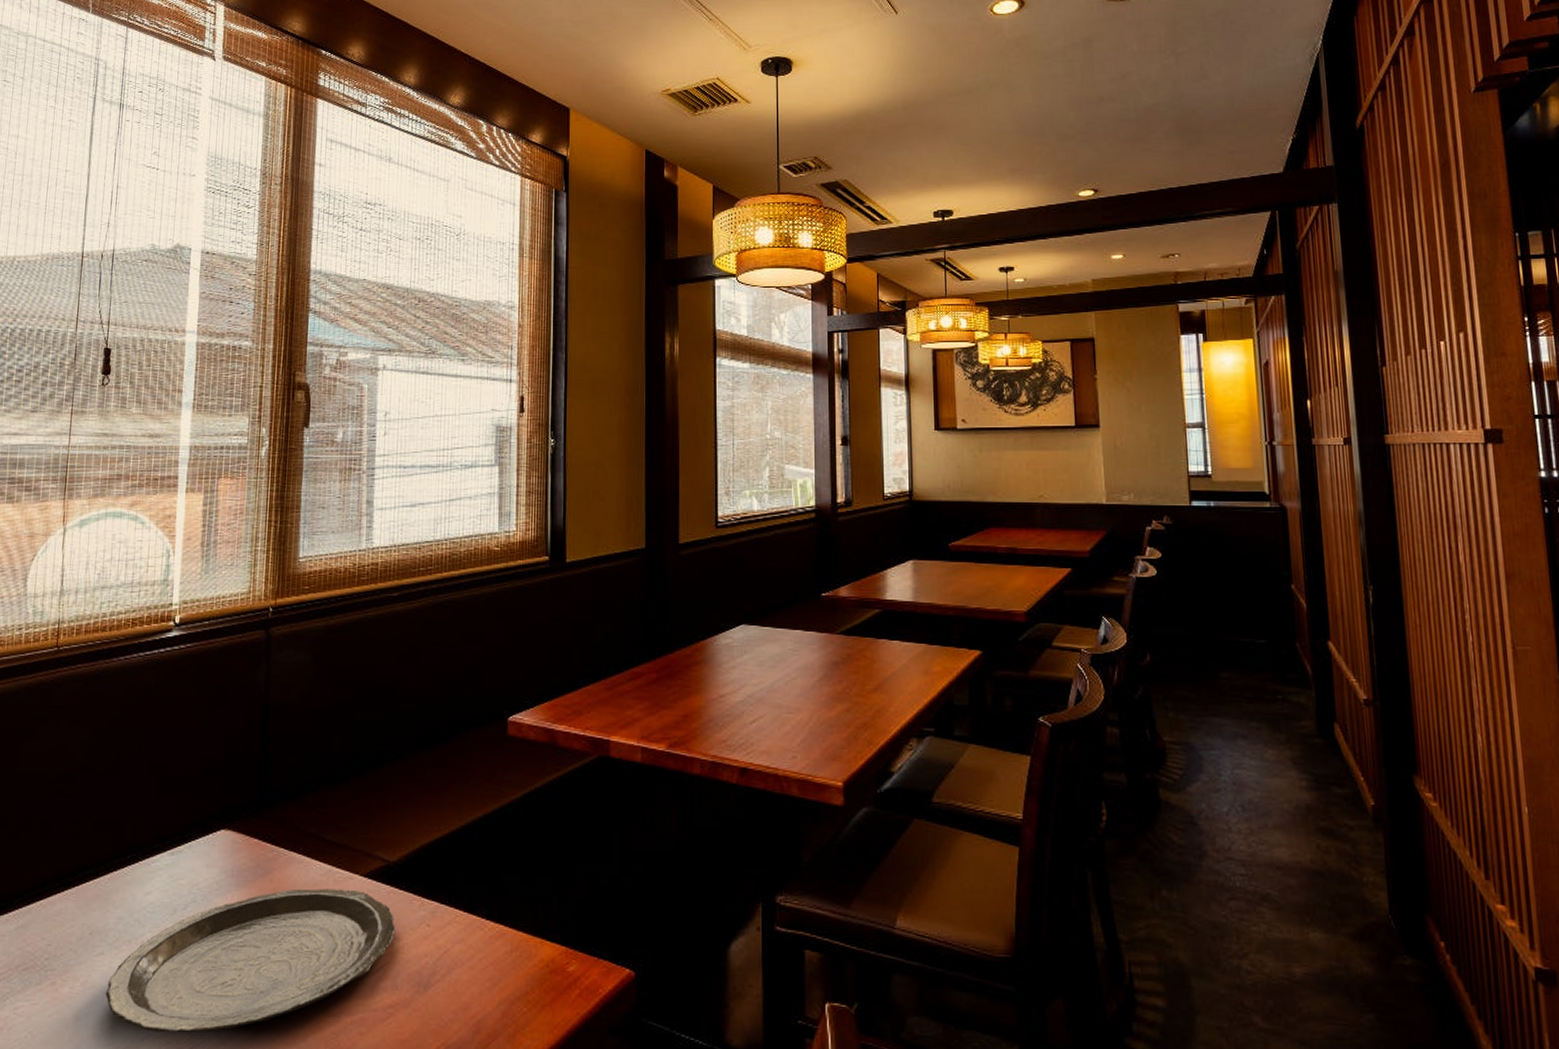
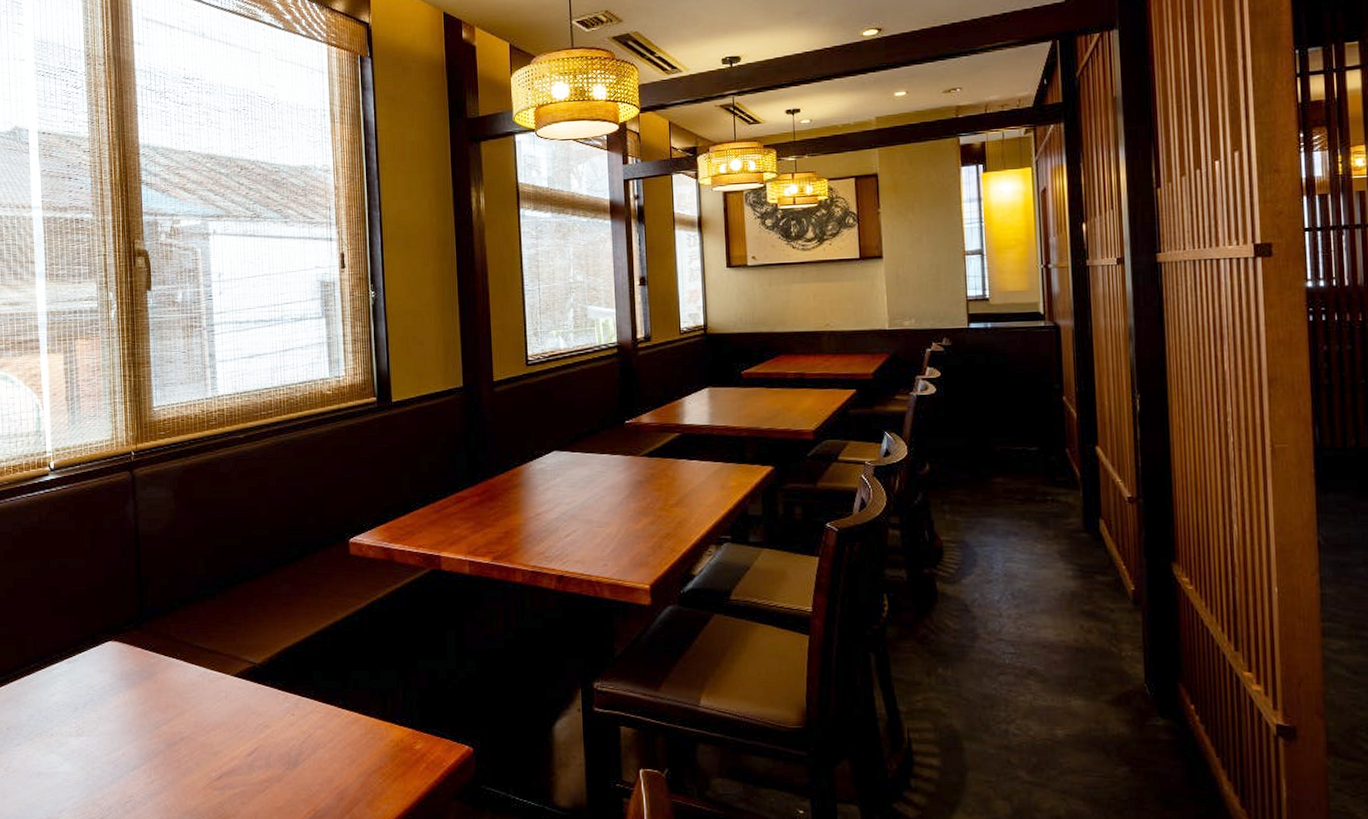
plate: present [106,888,396,1033] -> none [26,687,265,806]

